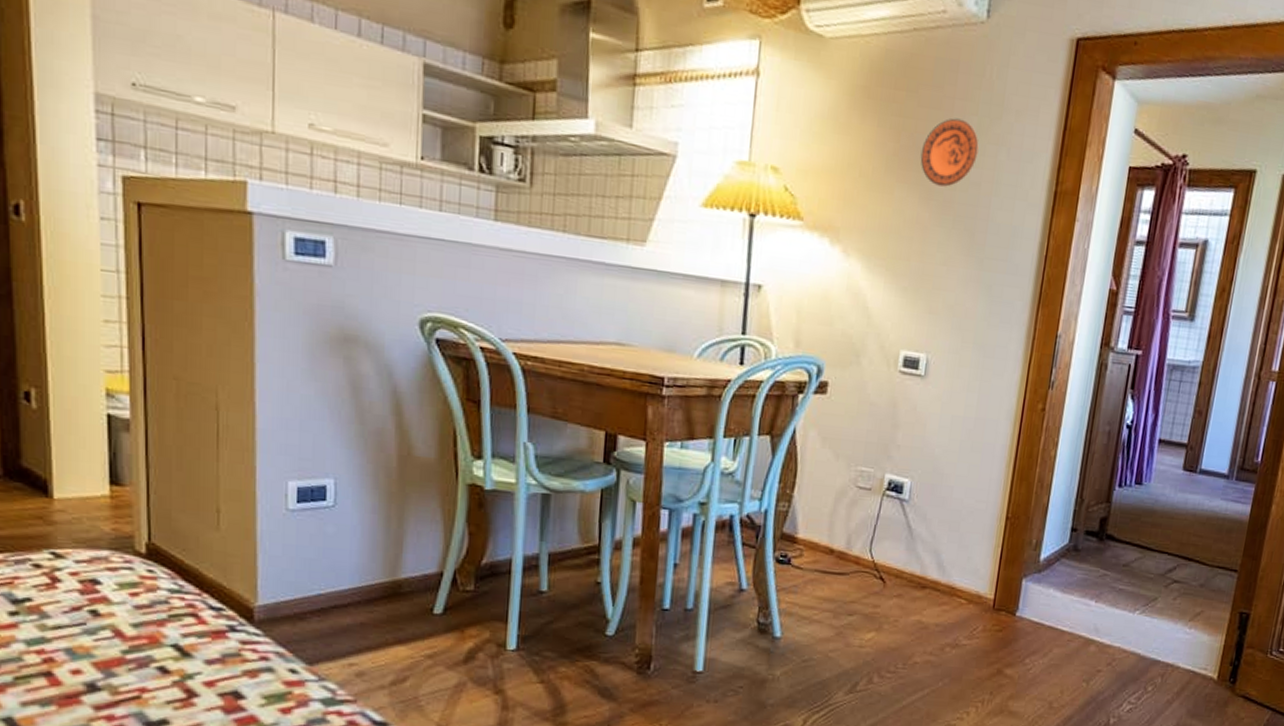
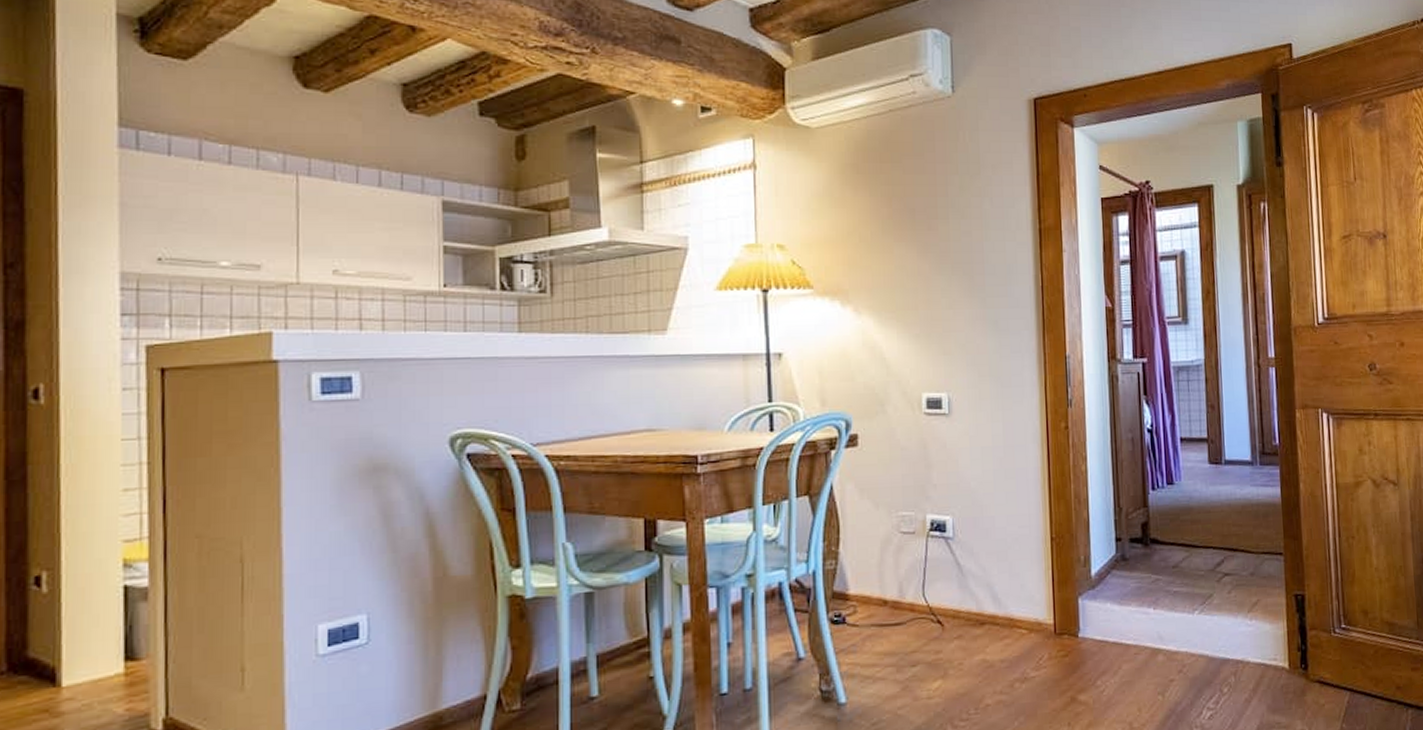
decorative plate: present [920,118,979,187] -> none [912,179,964,239]

